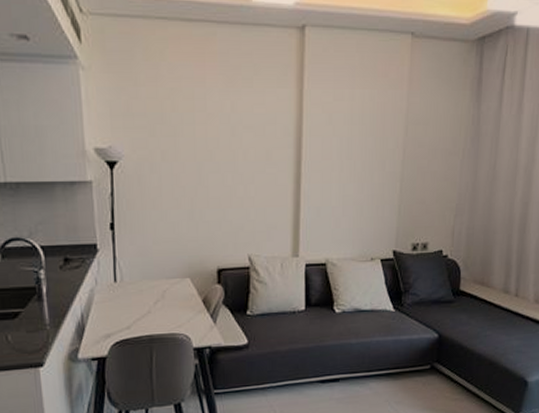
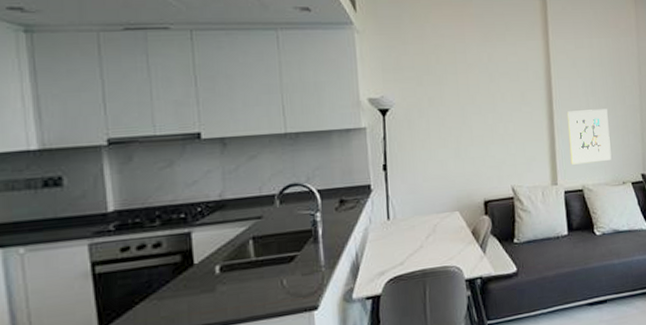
wall art: none [315,174,363,236] -> present [567,109,612,165]

